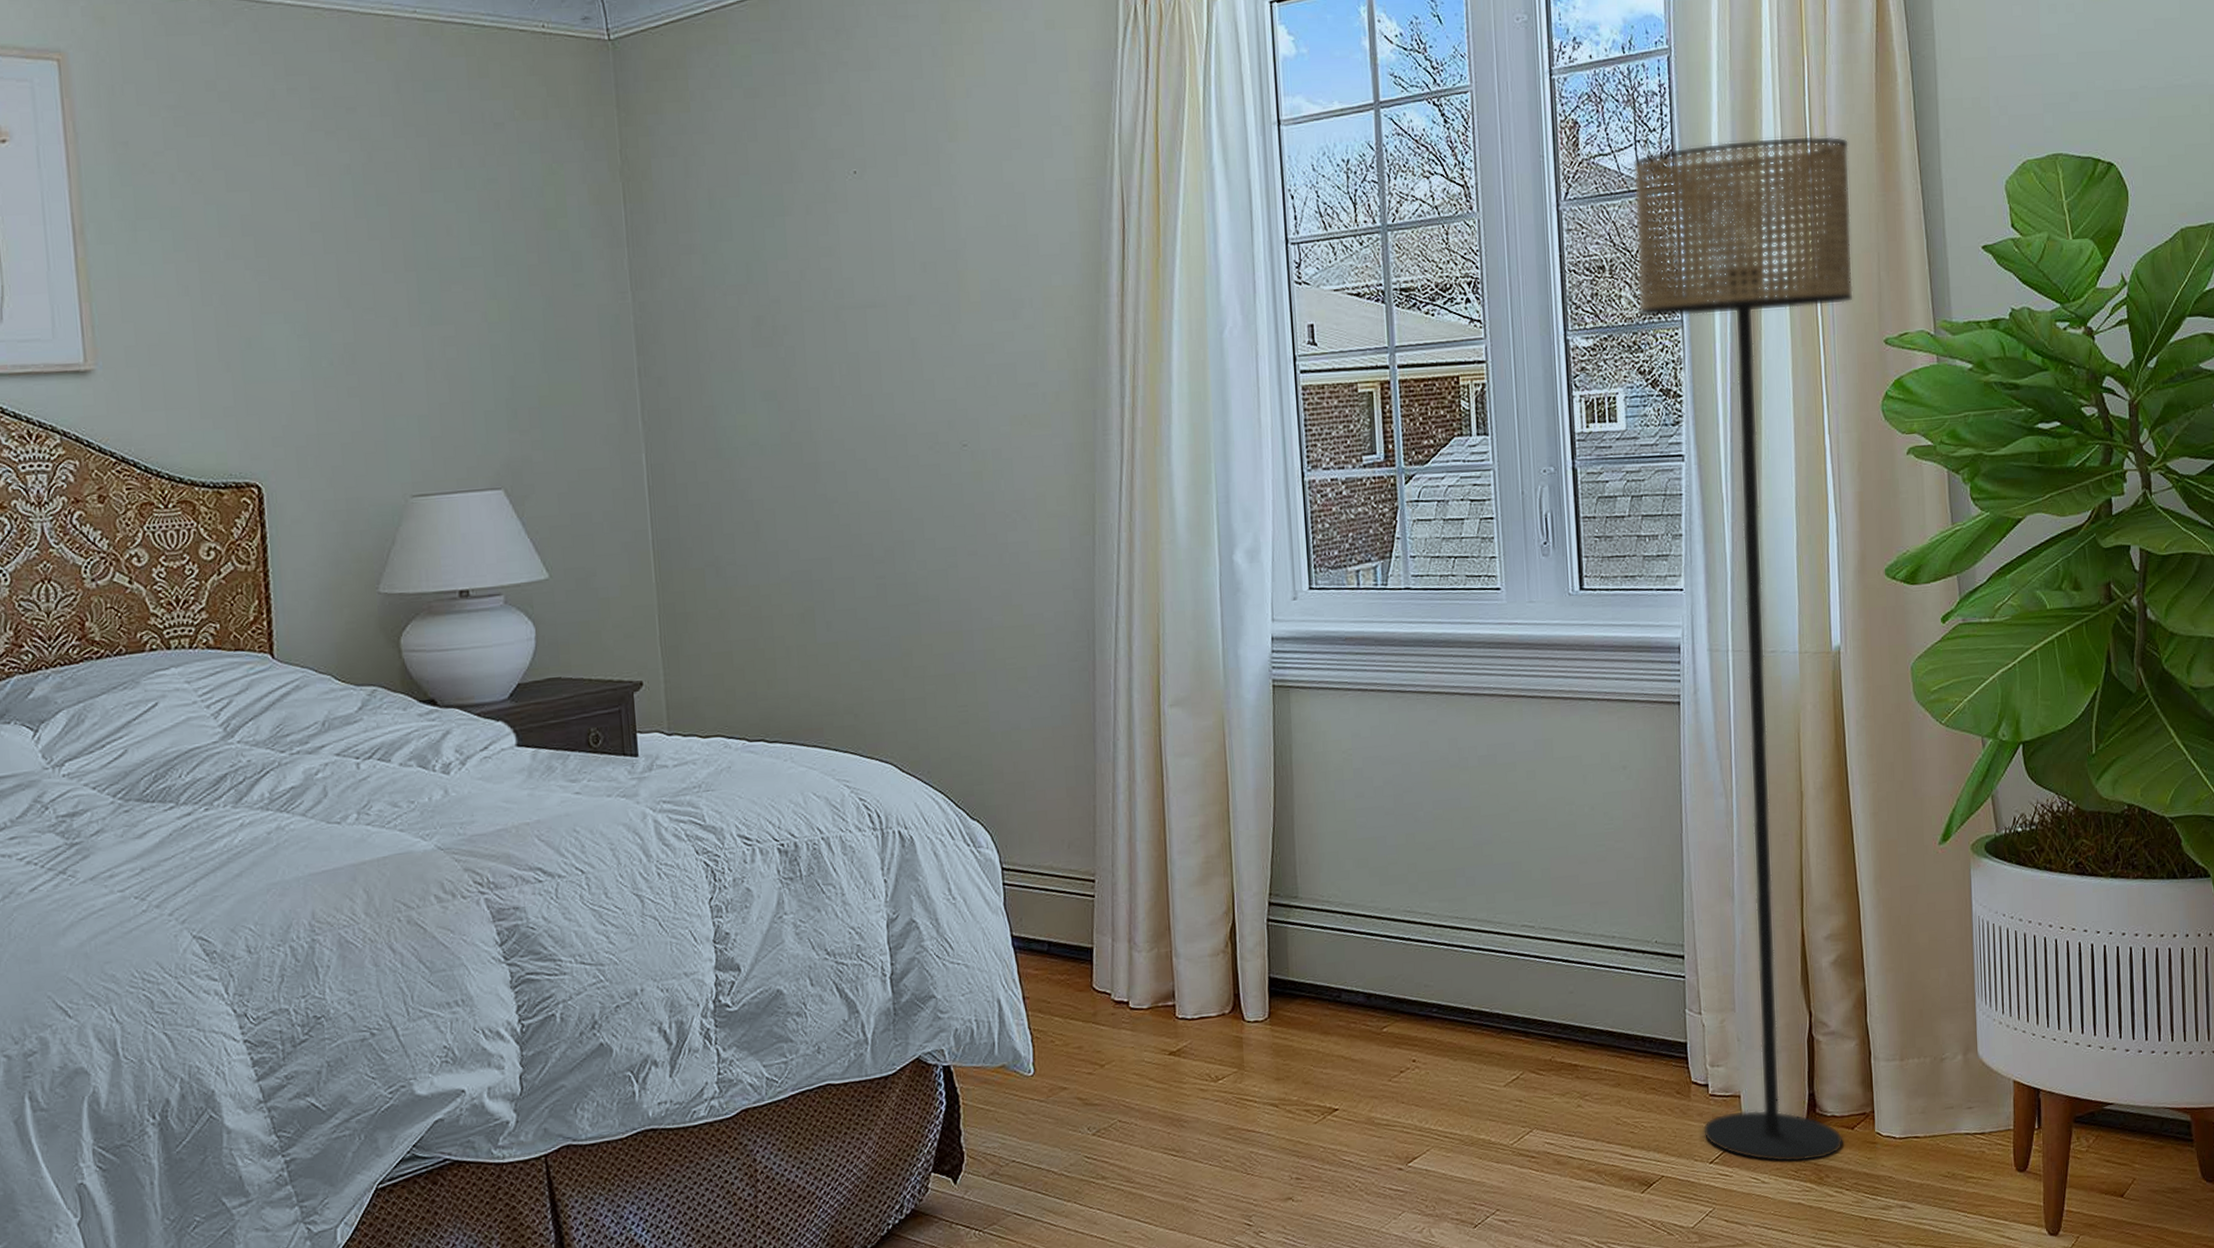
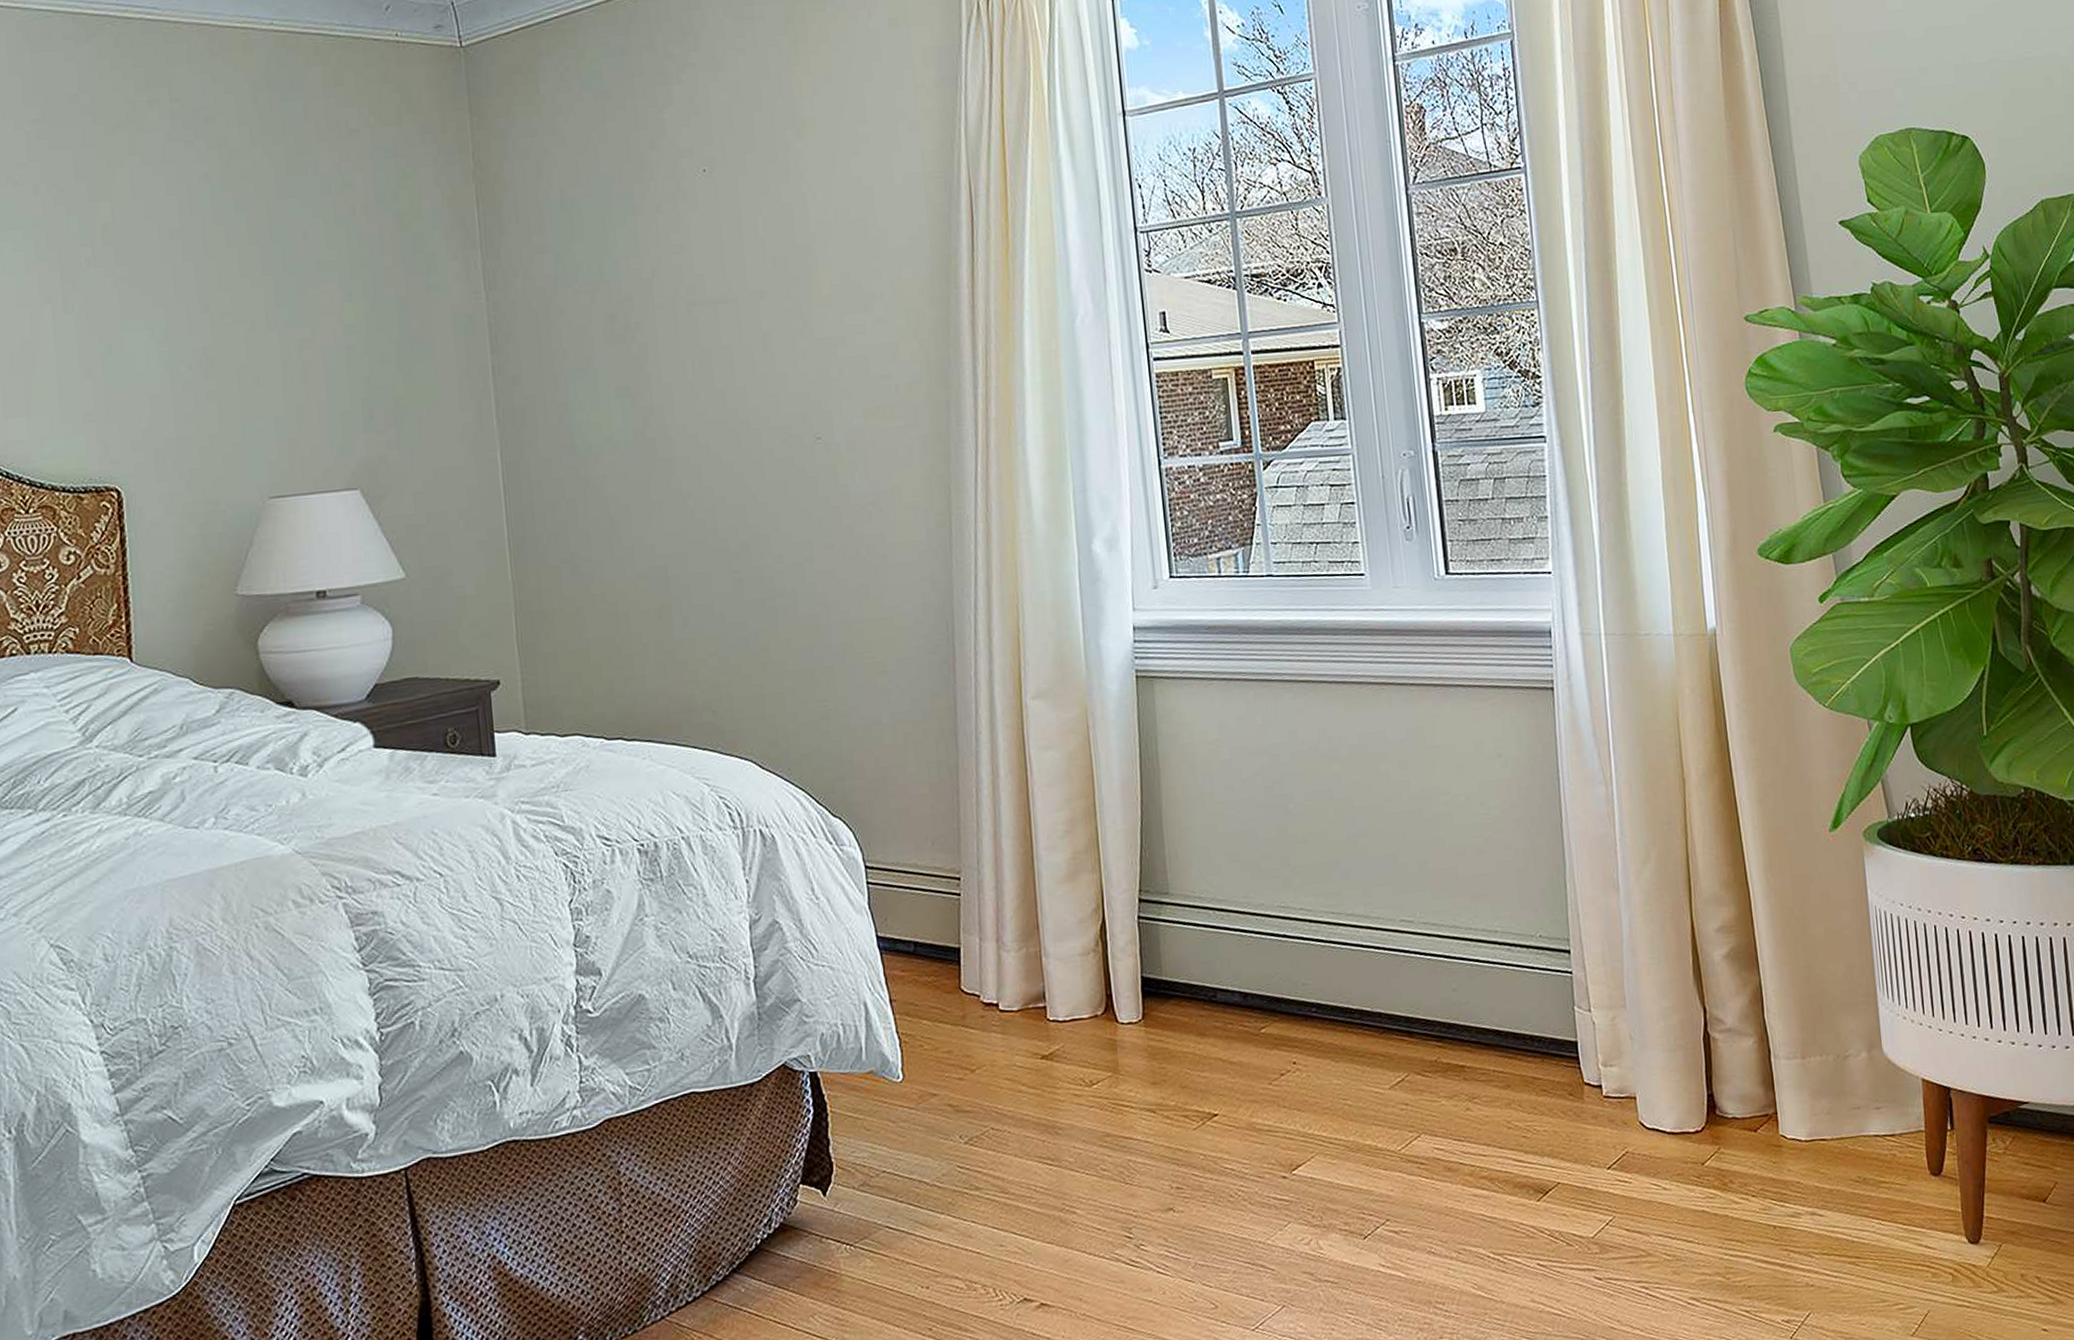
floor lamp: present [1633,135,1853,1163] -> none [1480,115,1747,1168]

